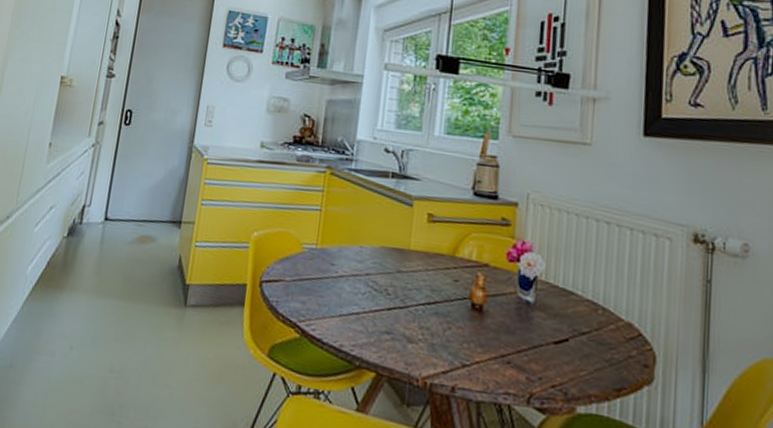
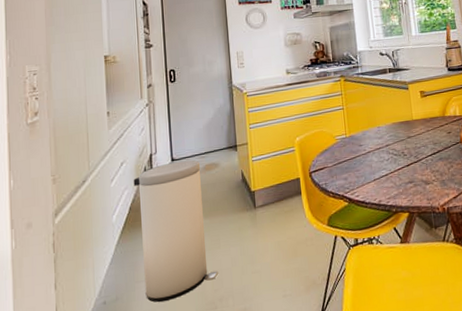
pedal bin: none [41,221,135,388] -> present [133,160,219,303]

